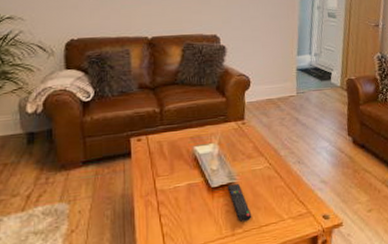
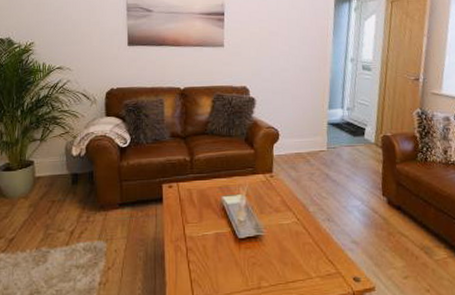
remote control: present [227,184,252,222] -> none [254,237,279,277]

